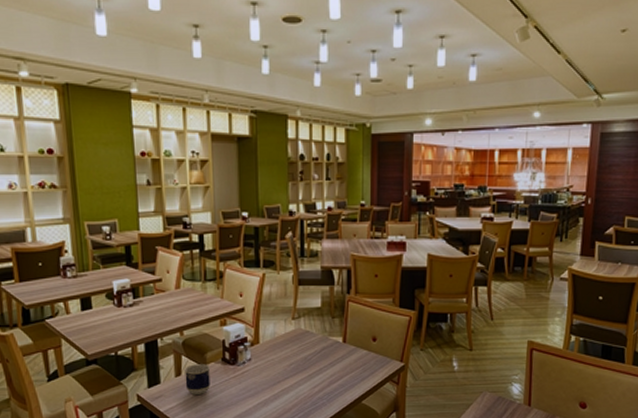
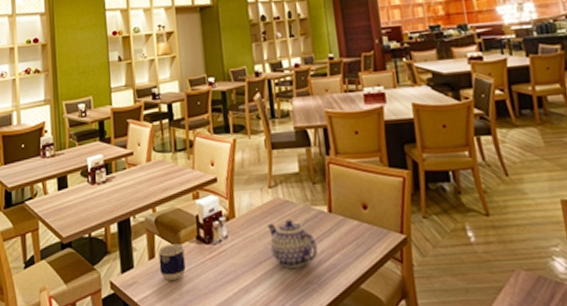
teapot: none [288,347,330,386] -> present [267,219,319,268]

